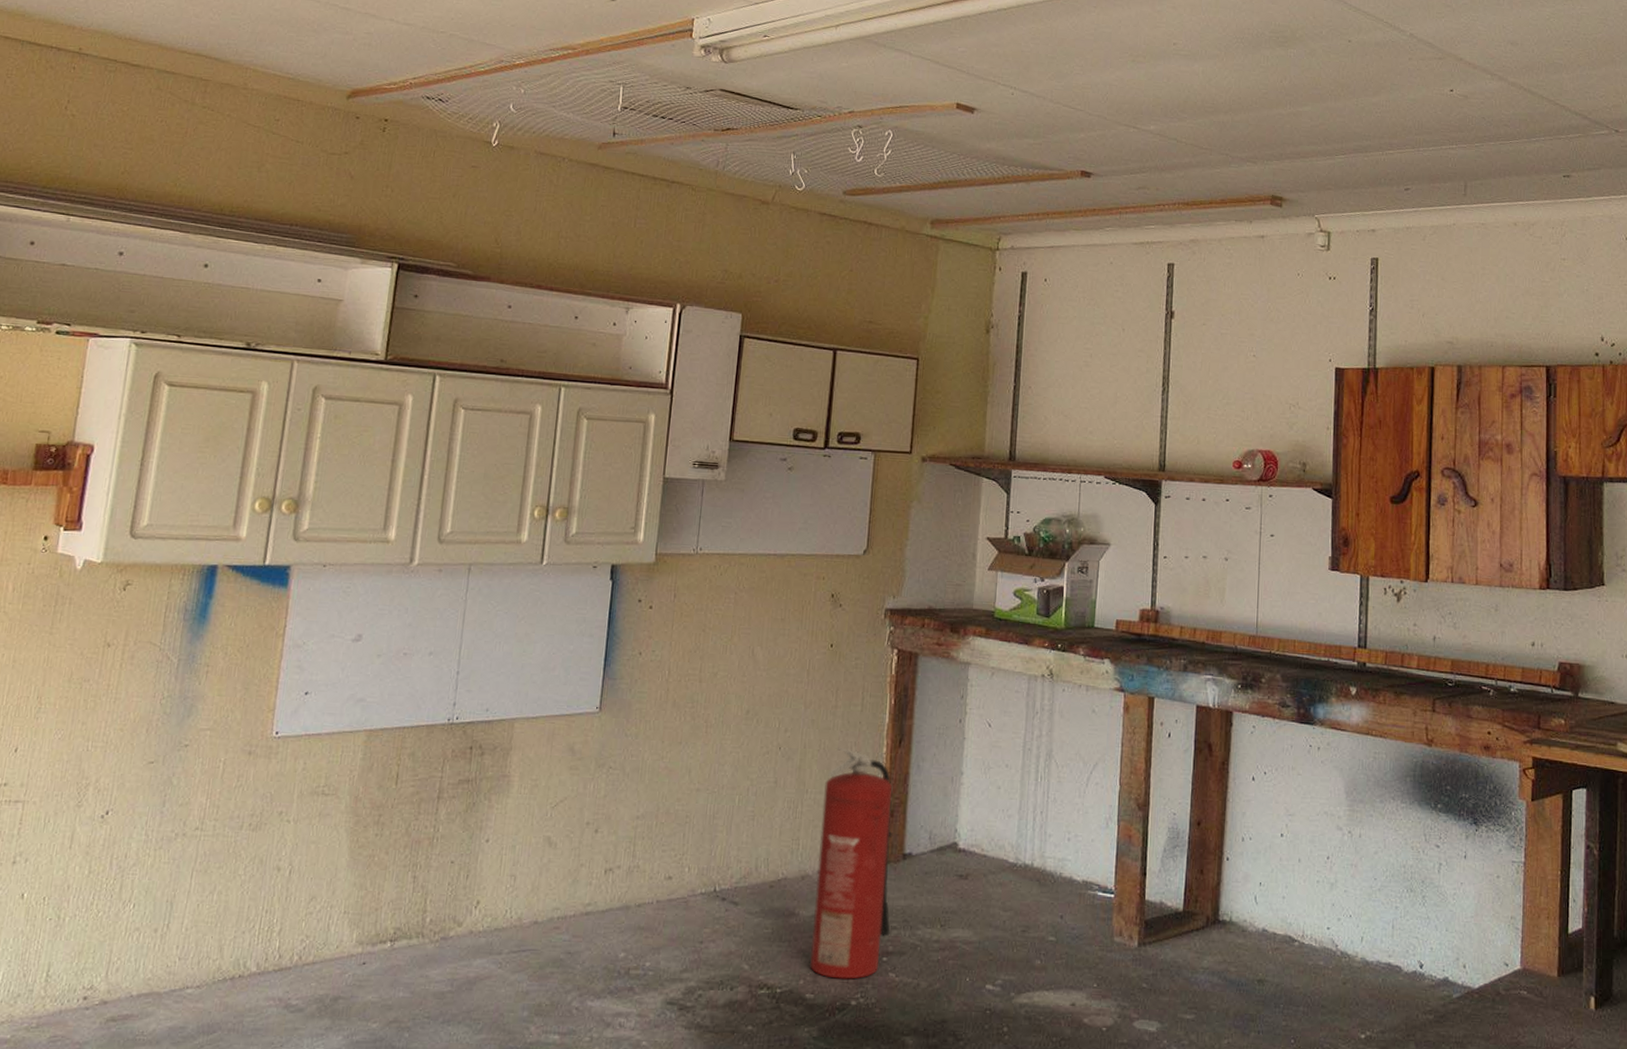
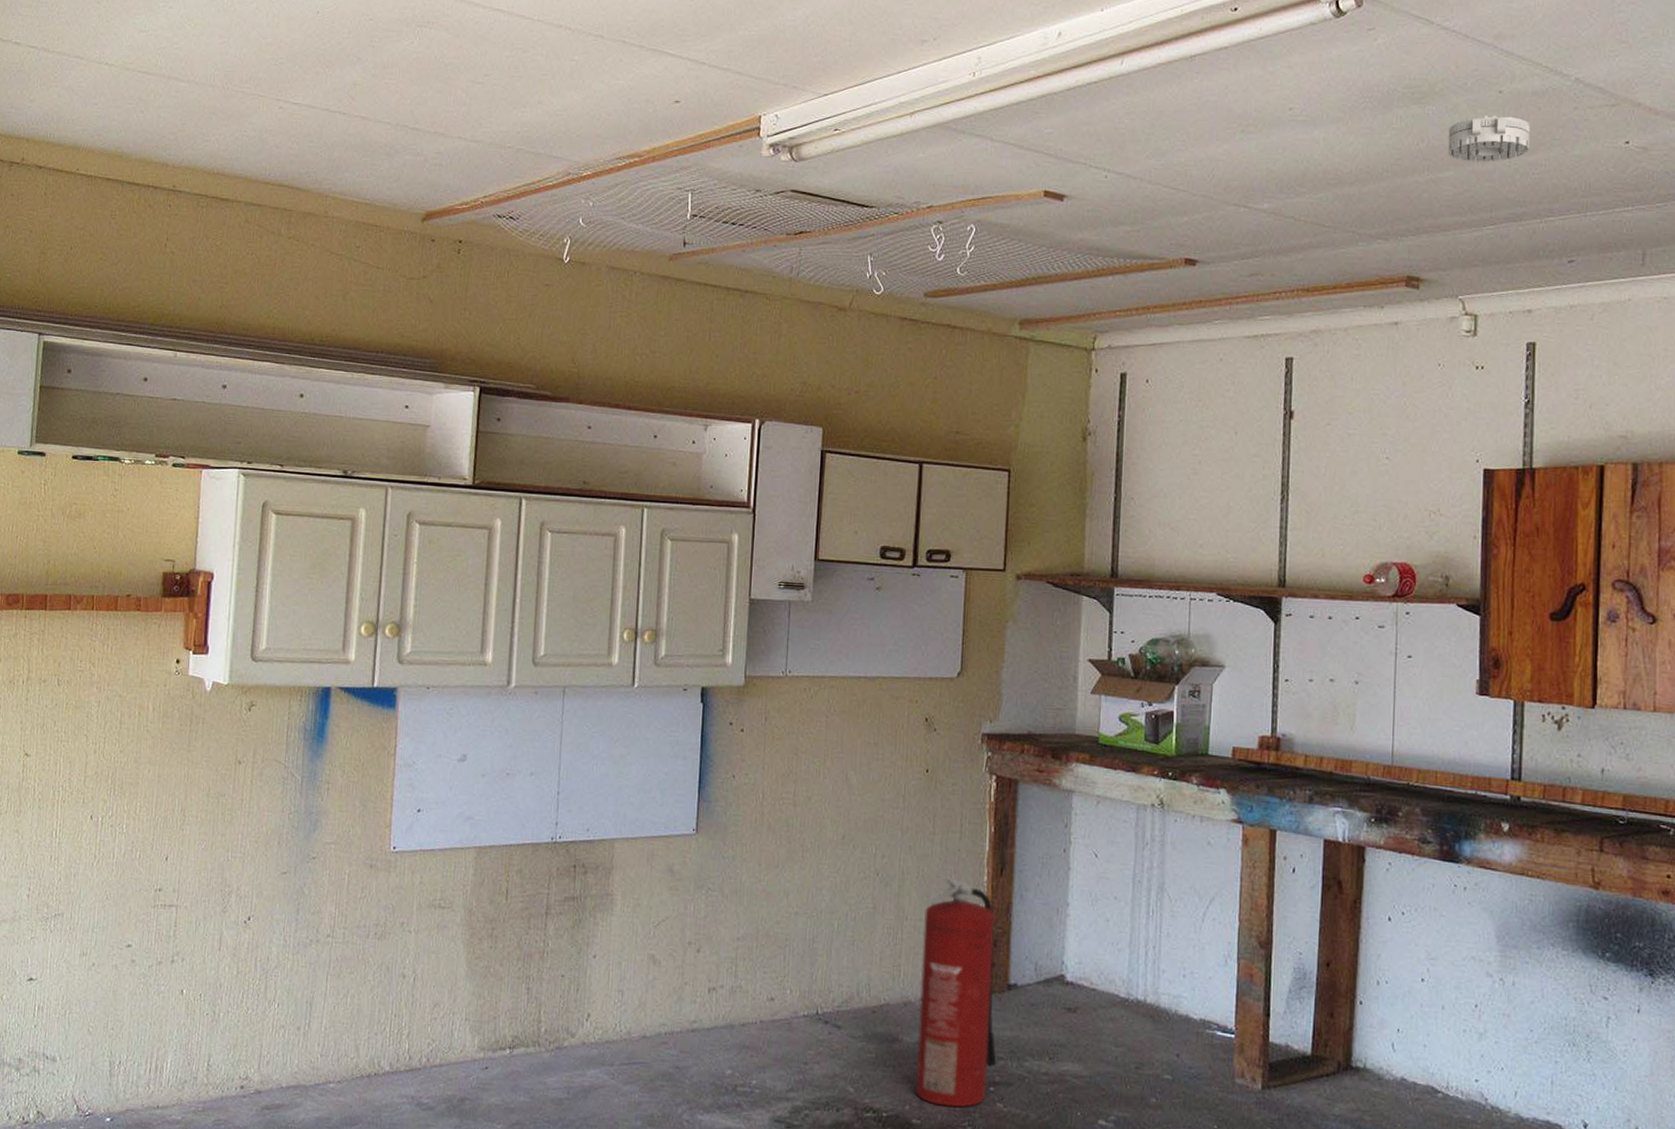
smoke detector: none [1306,60,1374,101] -> present [1448,115,1530,162]

